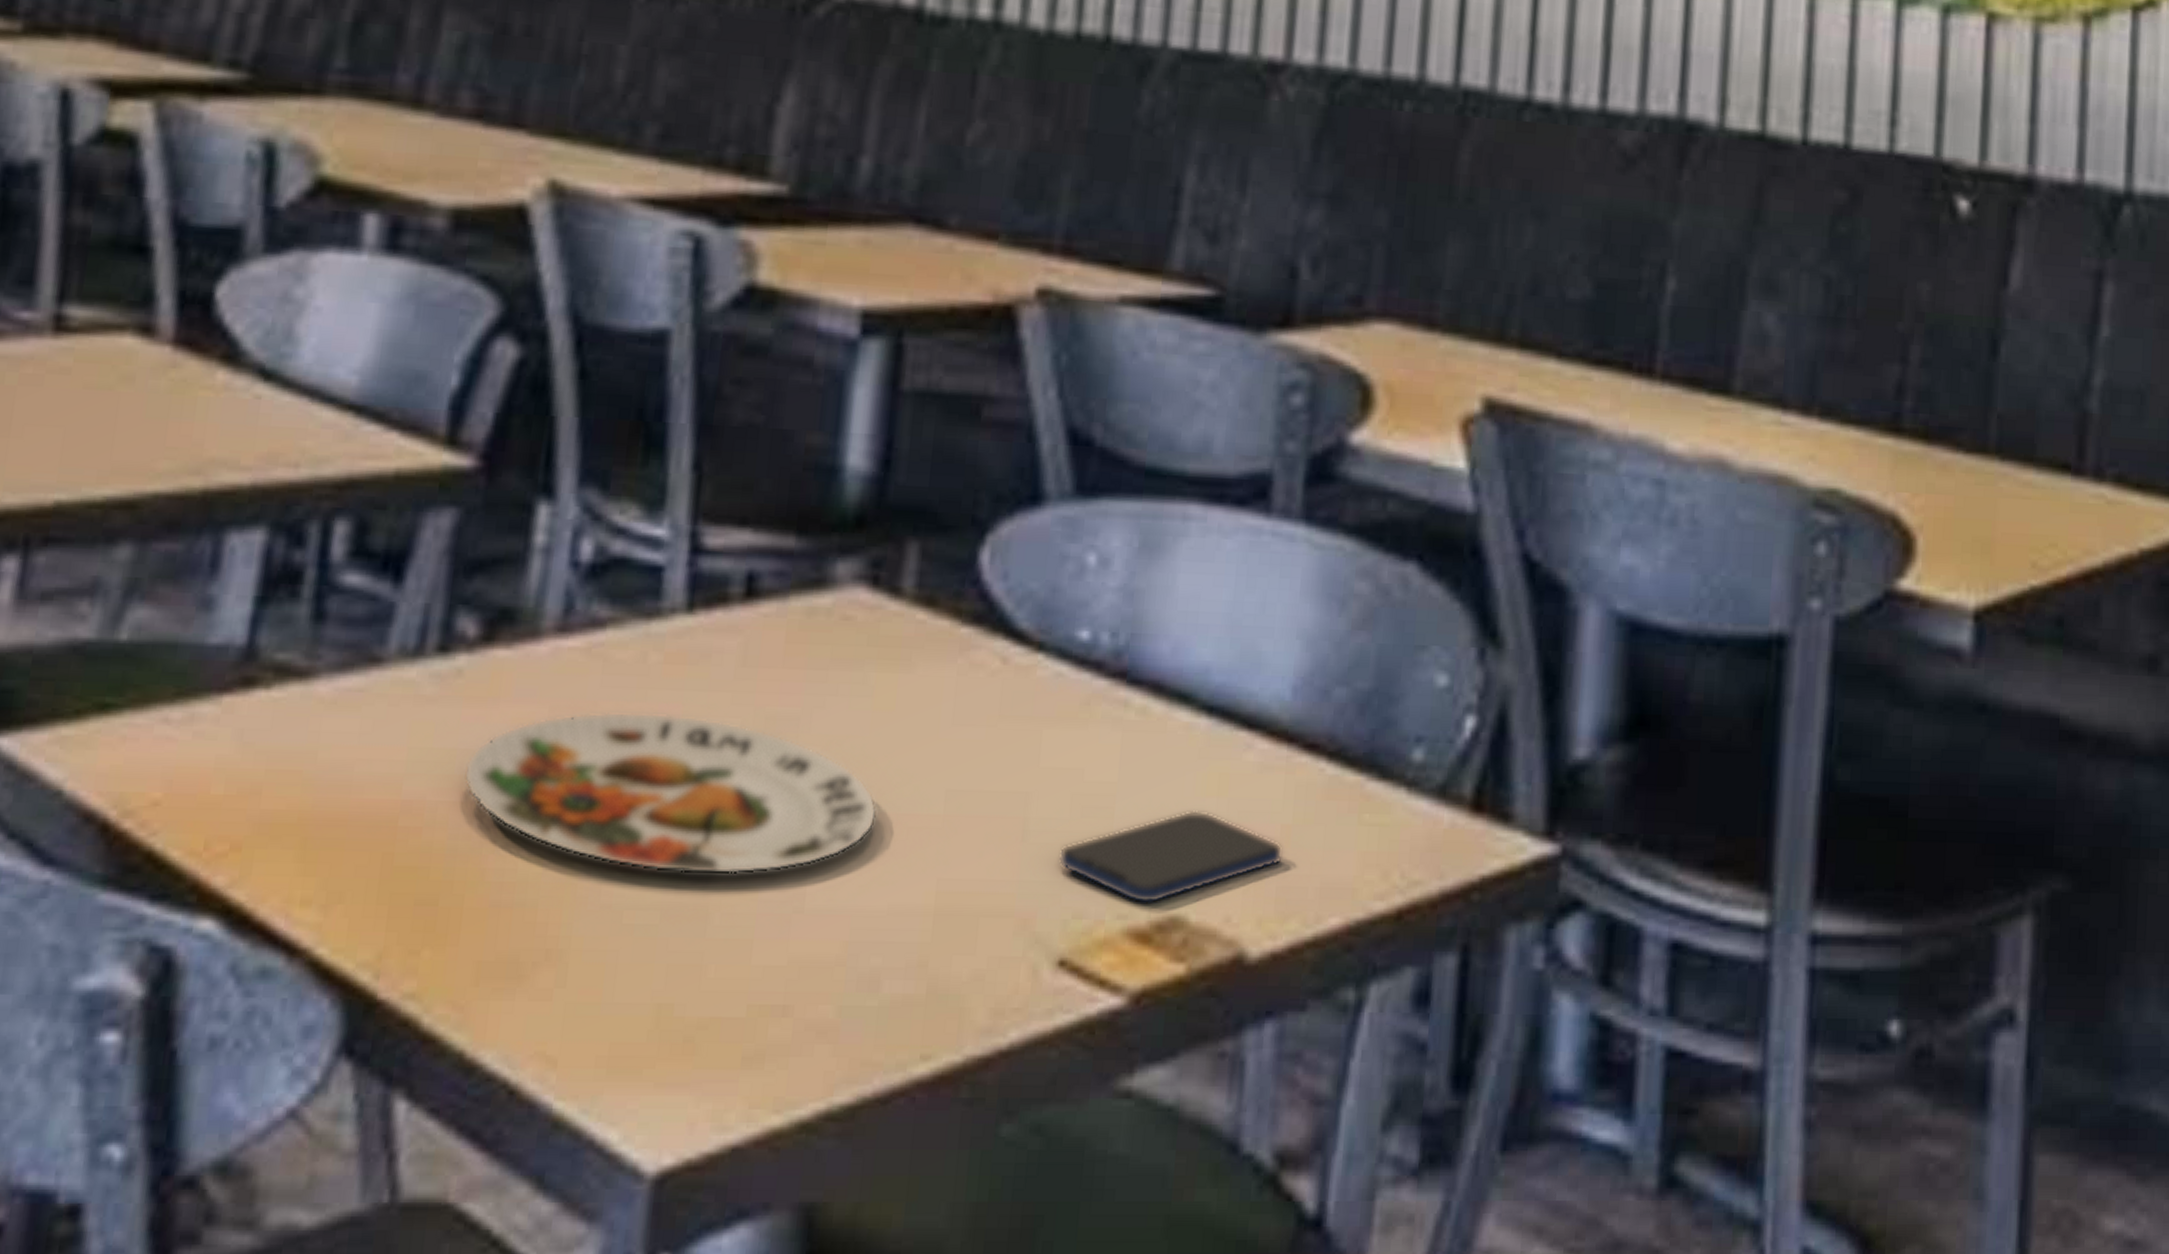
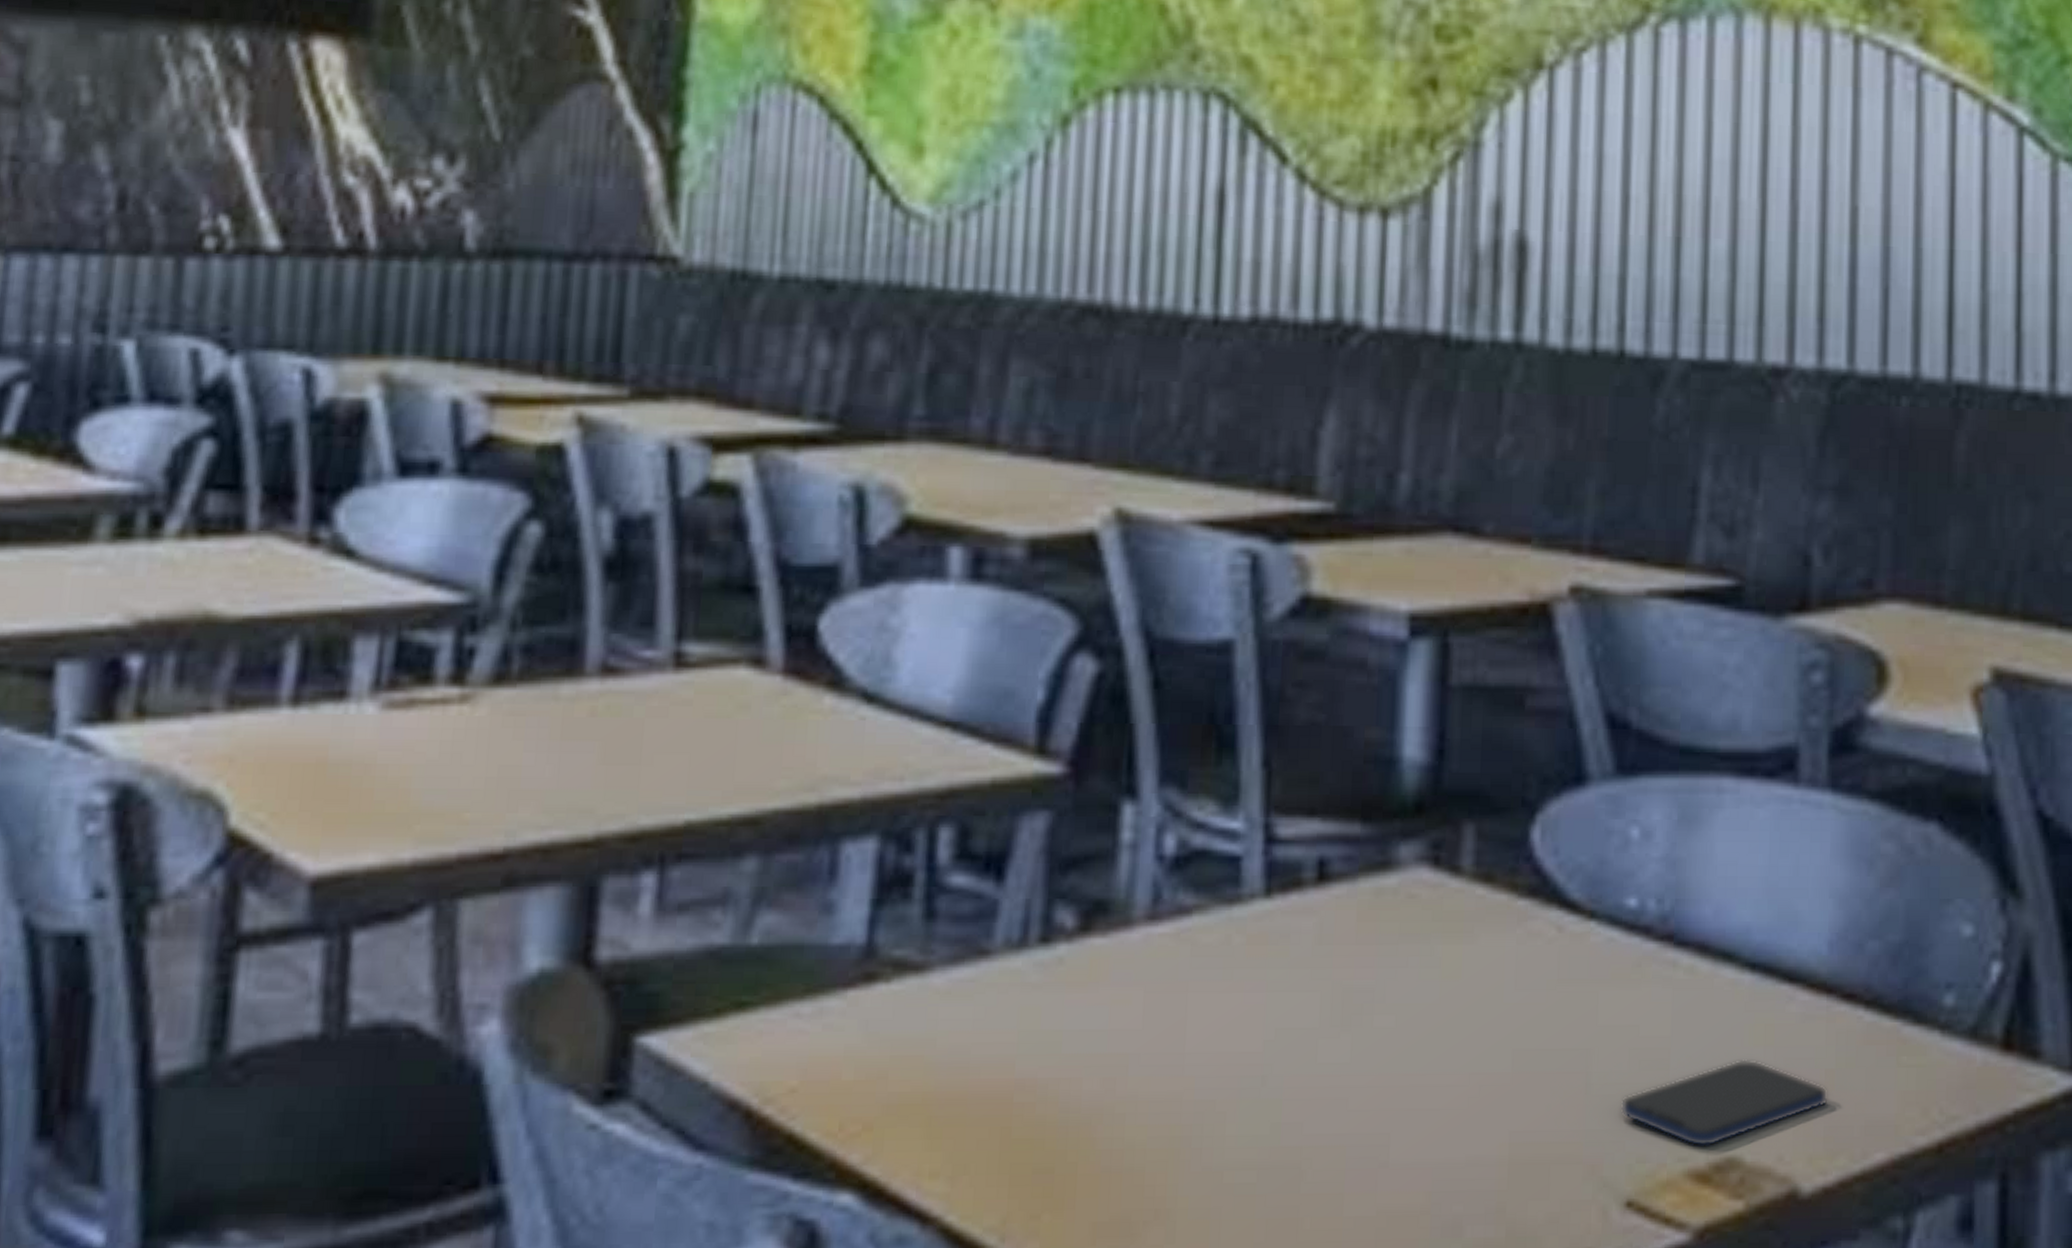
plate: present [463,711,878,875] -> none [1070,990,1451,1136]

